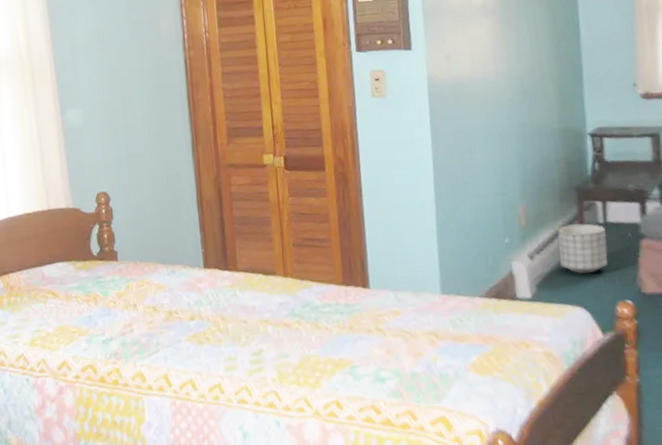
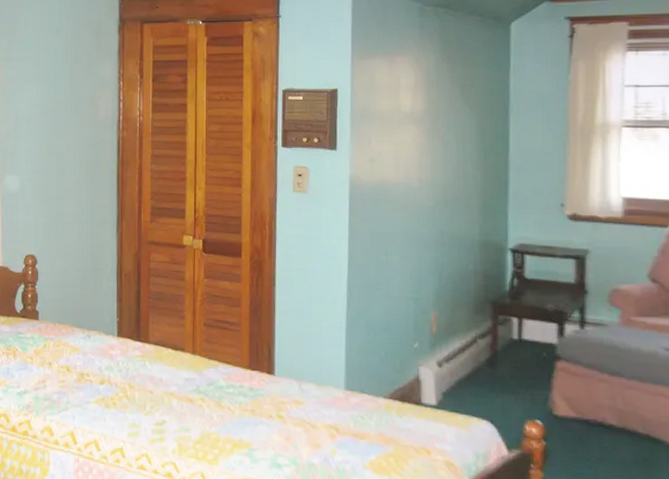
planter: present [557,224,608,275] -> none [468,337,521,389]

